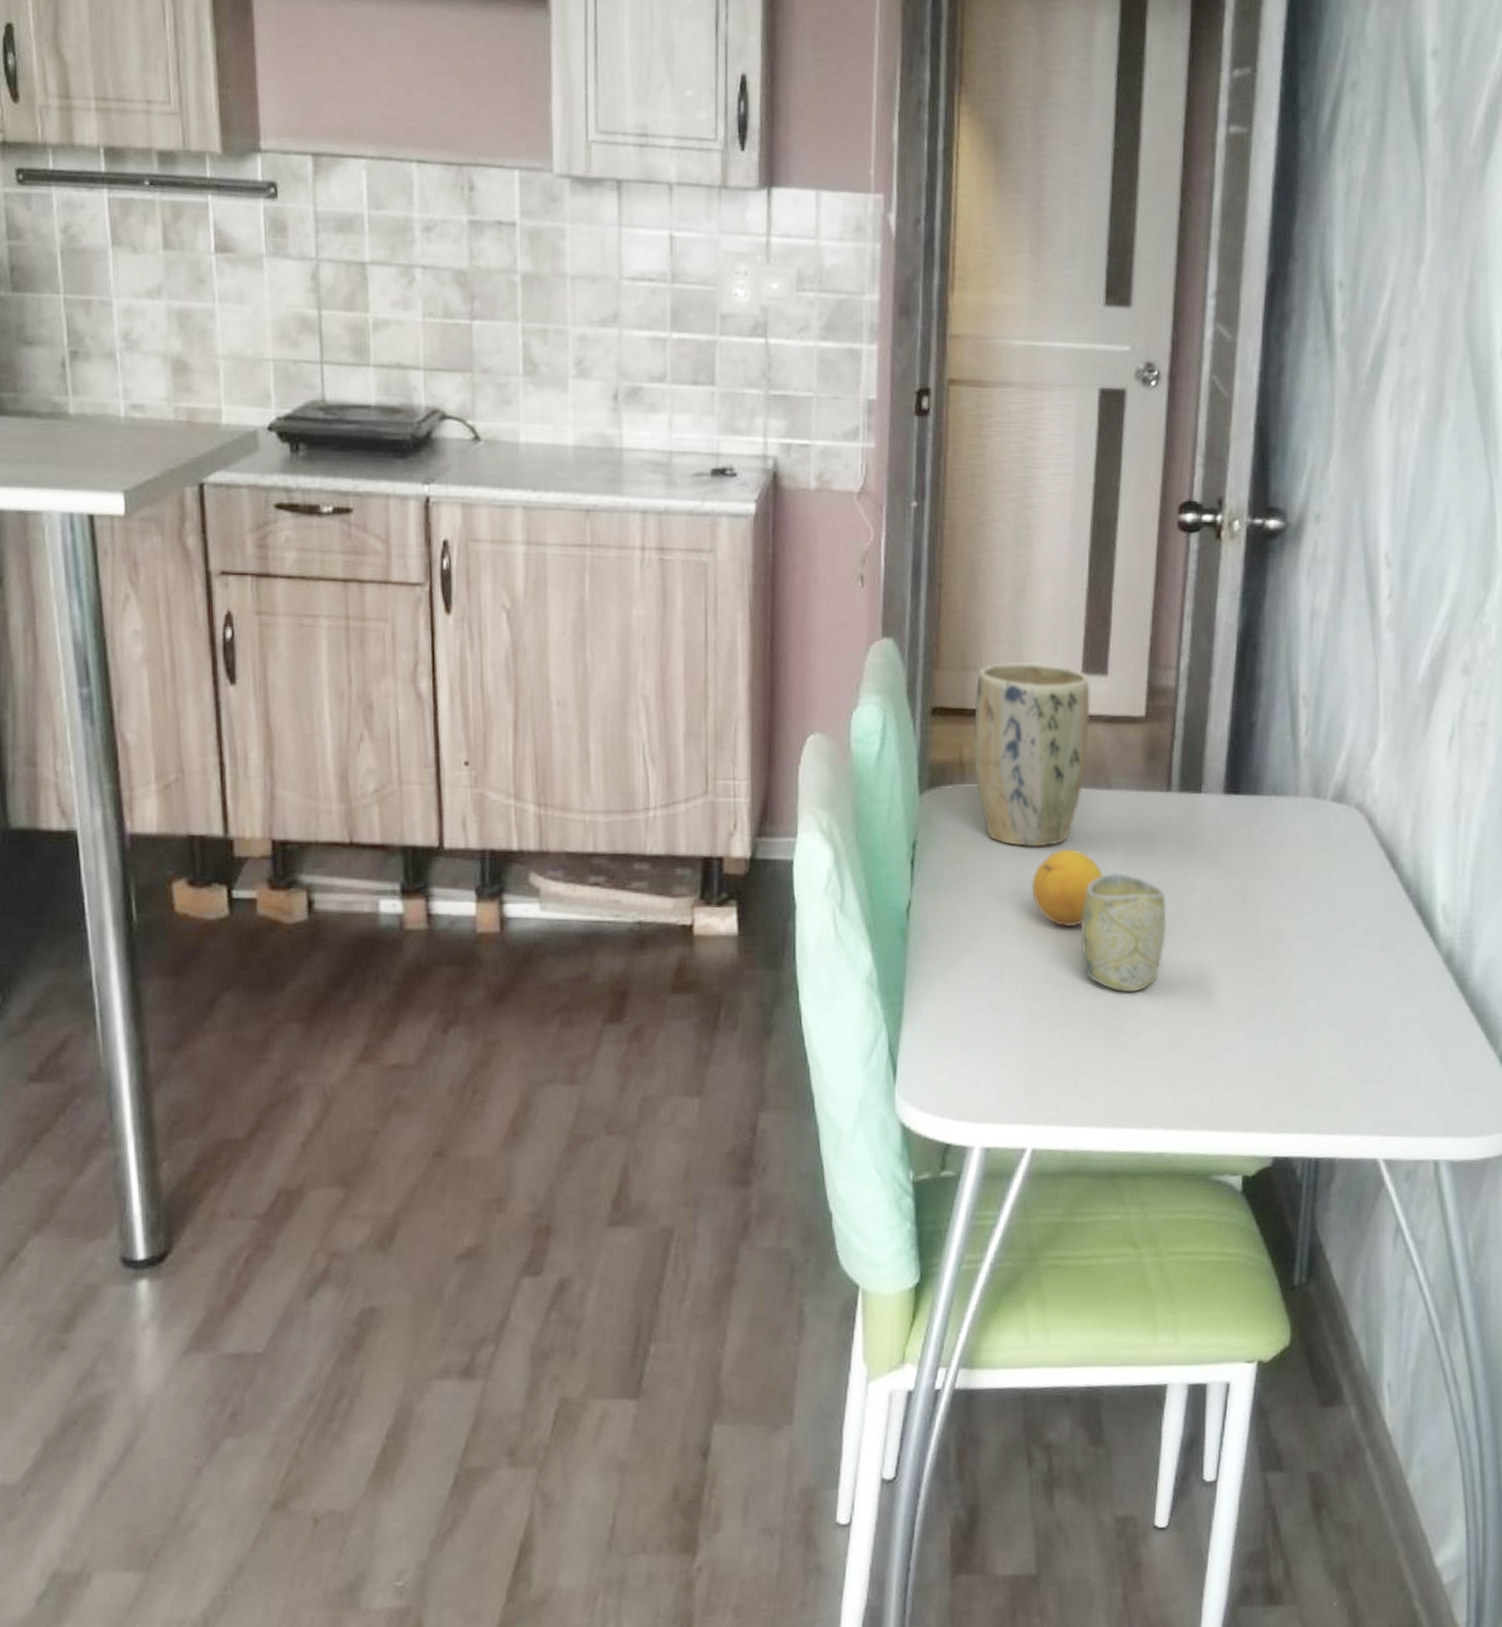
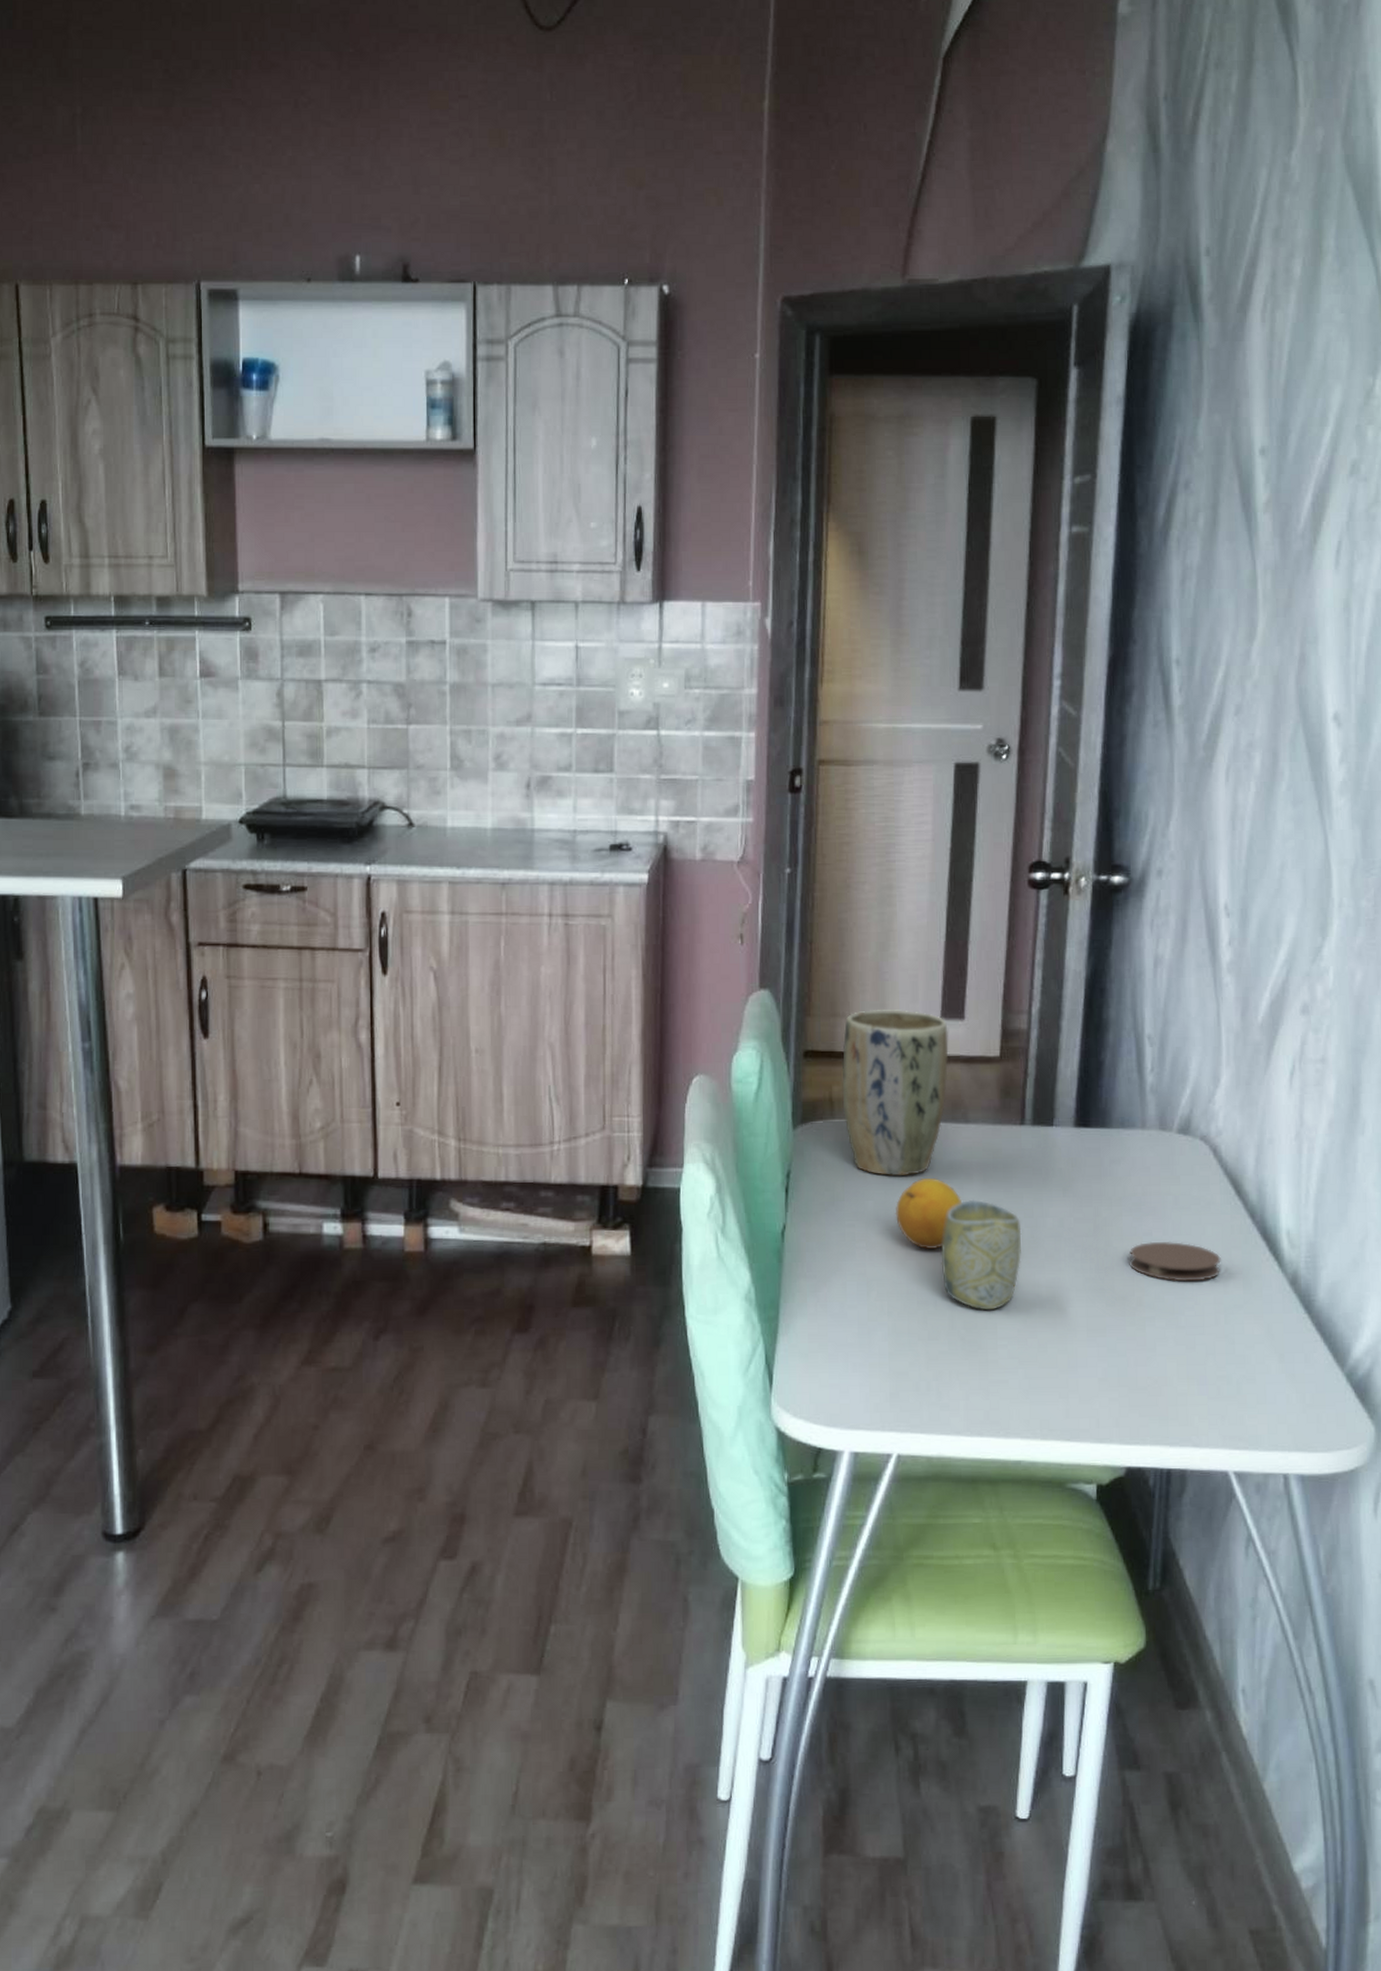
coaster: none [1279,917,1375,960] -> present [1129,1241,1221,1282]

